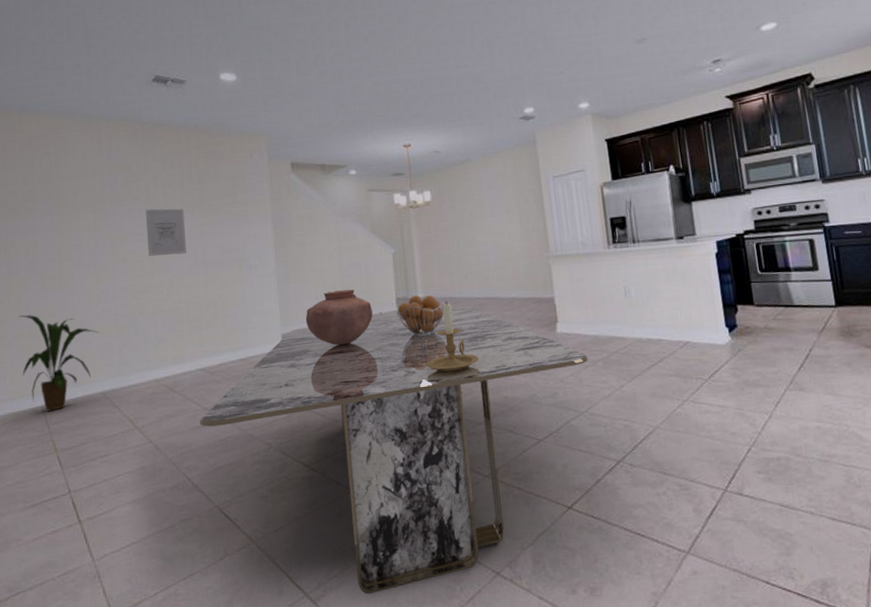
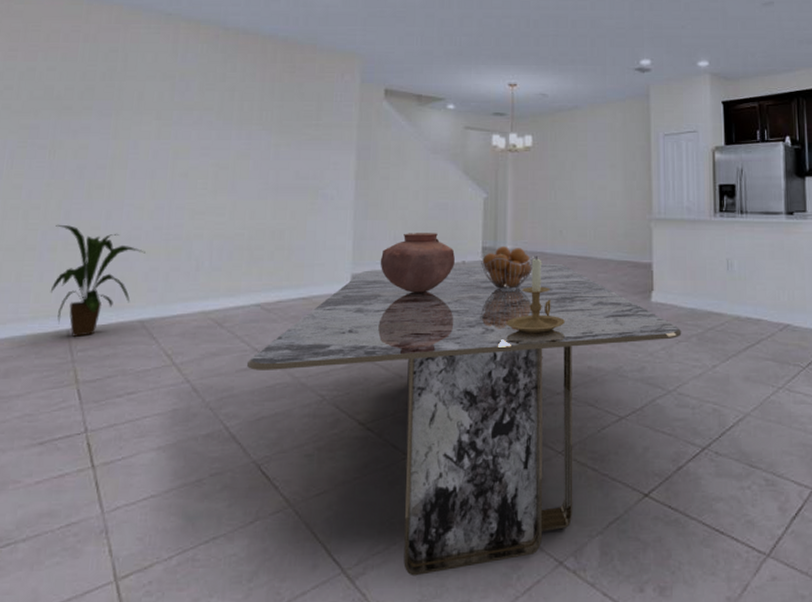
wall art: present [145,208,186,256] -> none [214,122,260,175]

